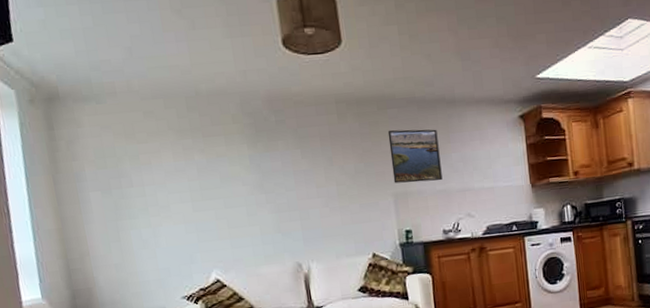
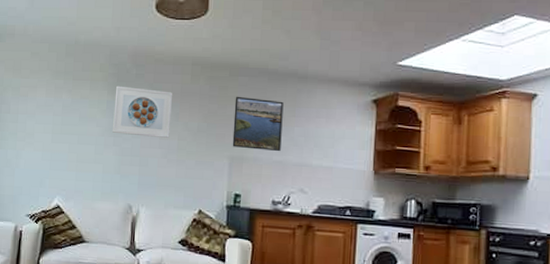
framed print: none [255,135,327,190] -> present [113,85,172,138]

